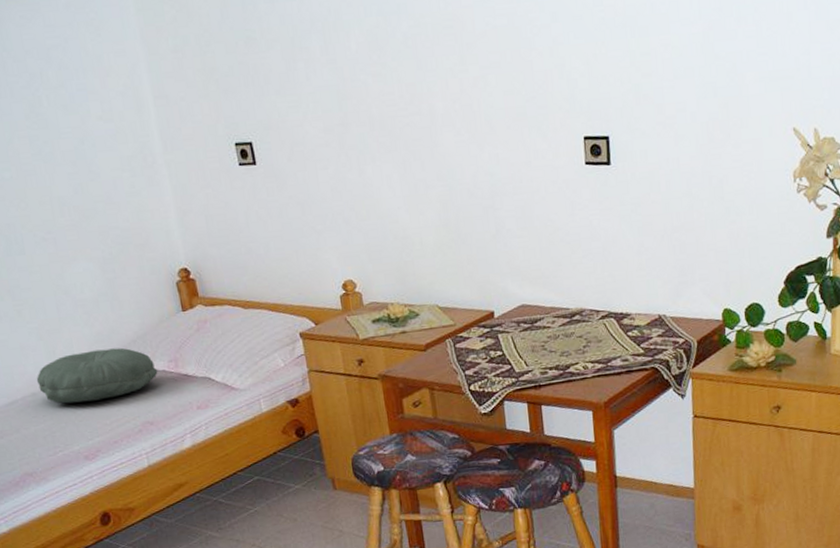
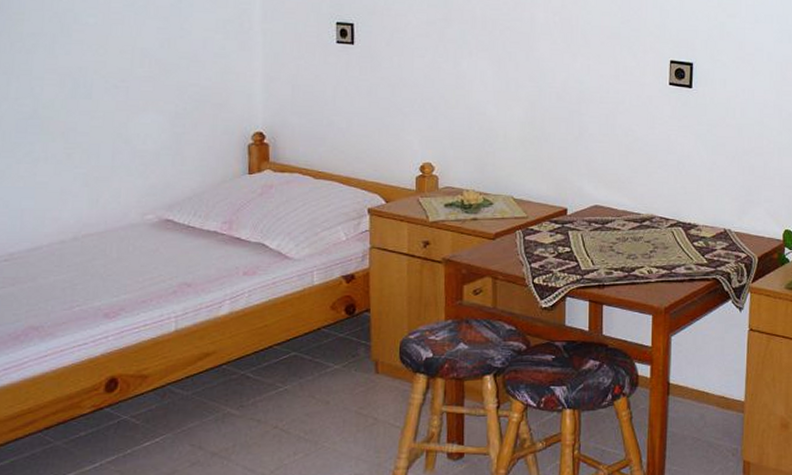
pillow: present [36,347,158,404] -> none [69,203,208,255]

